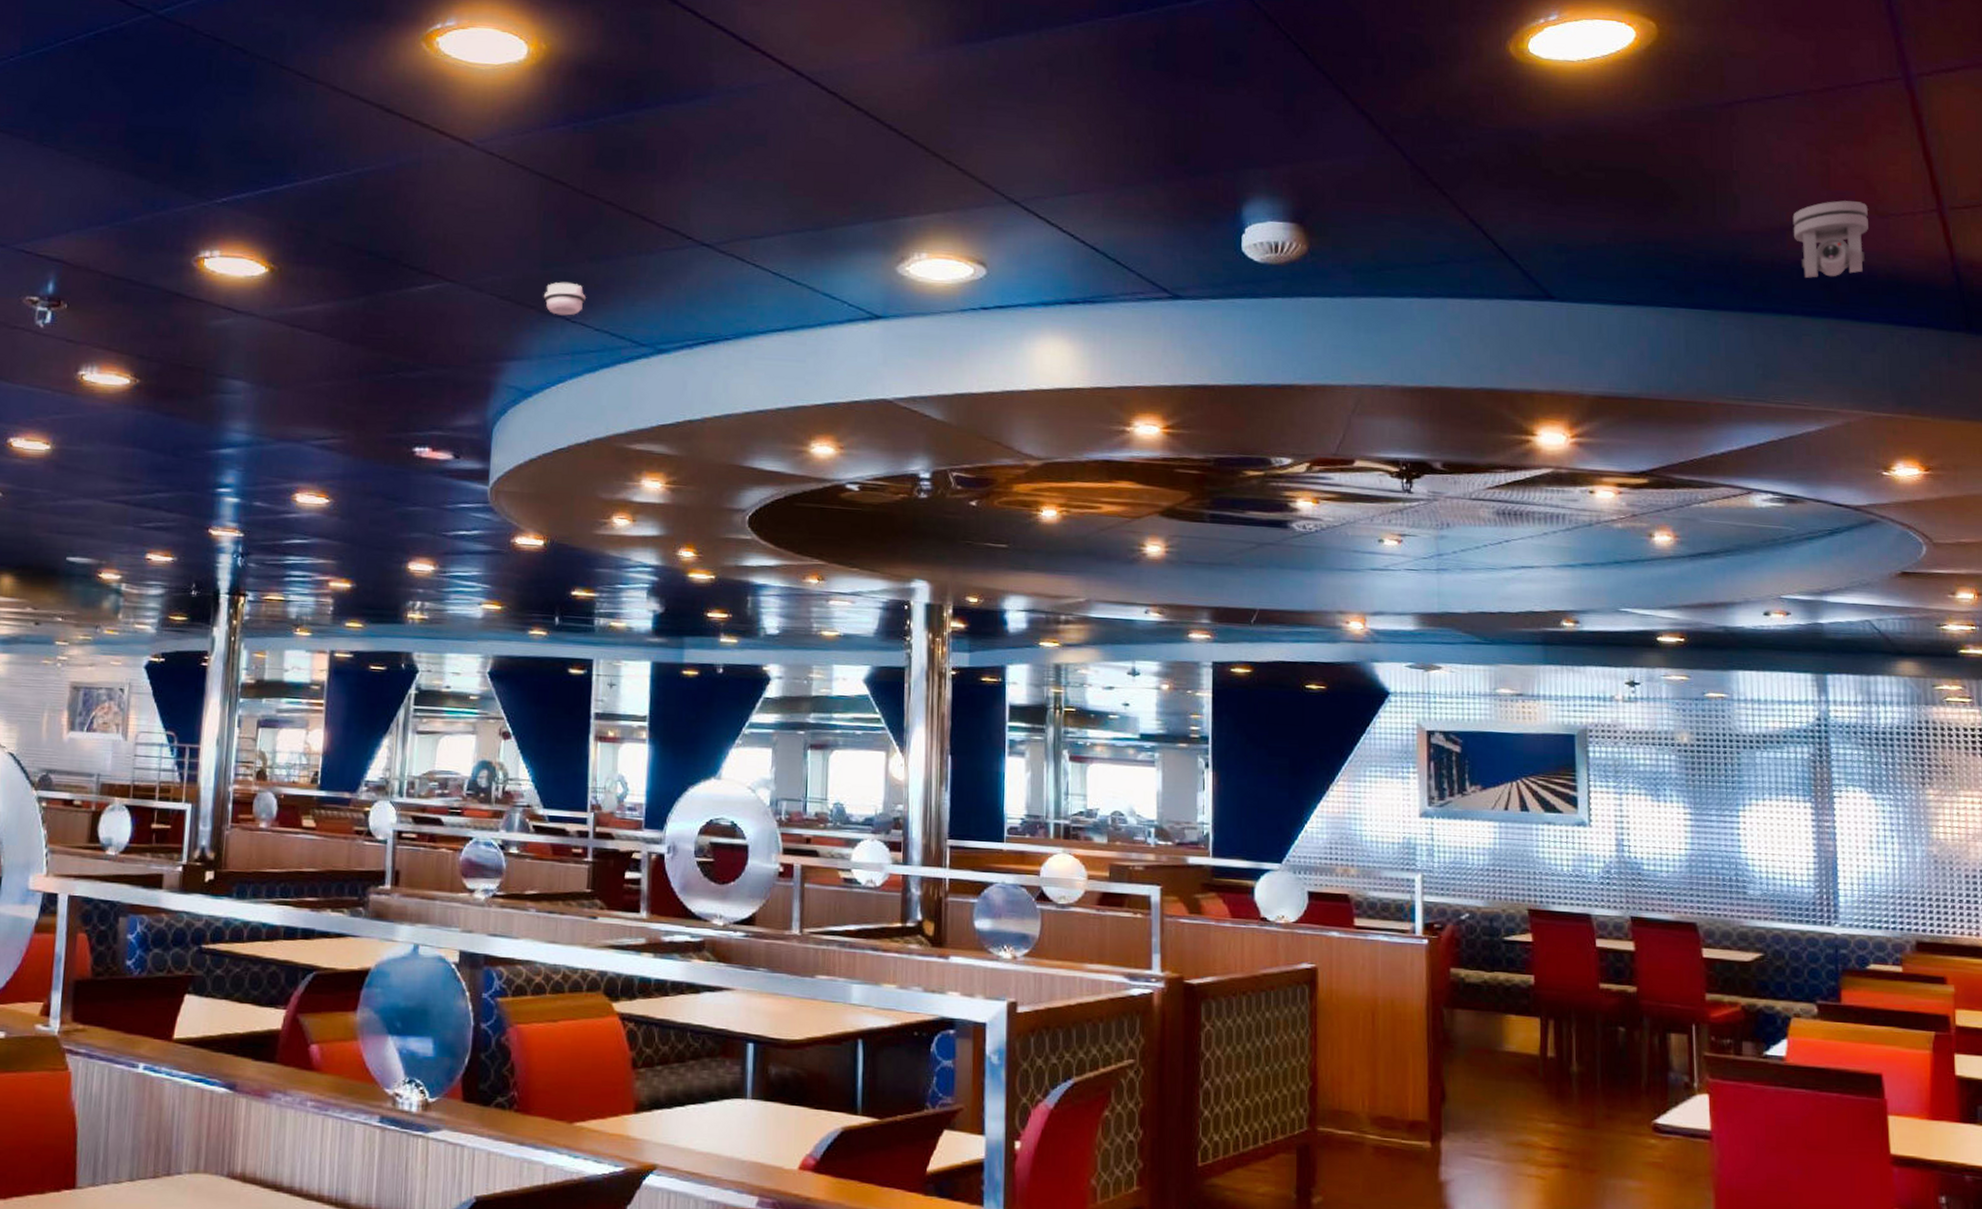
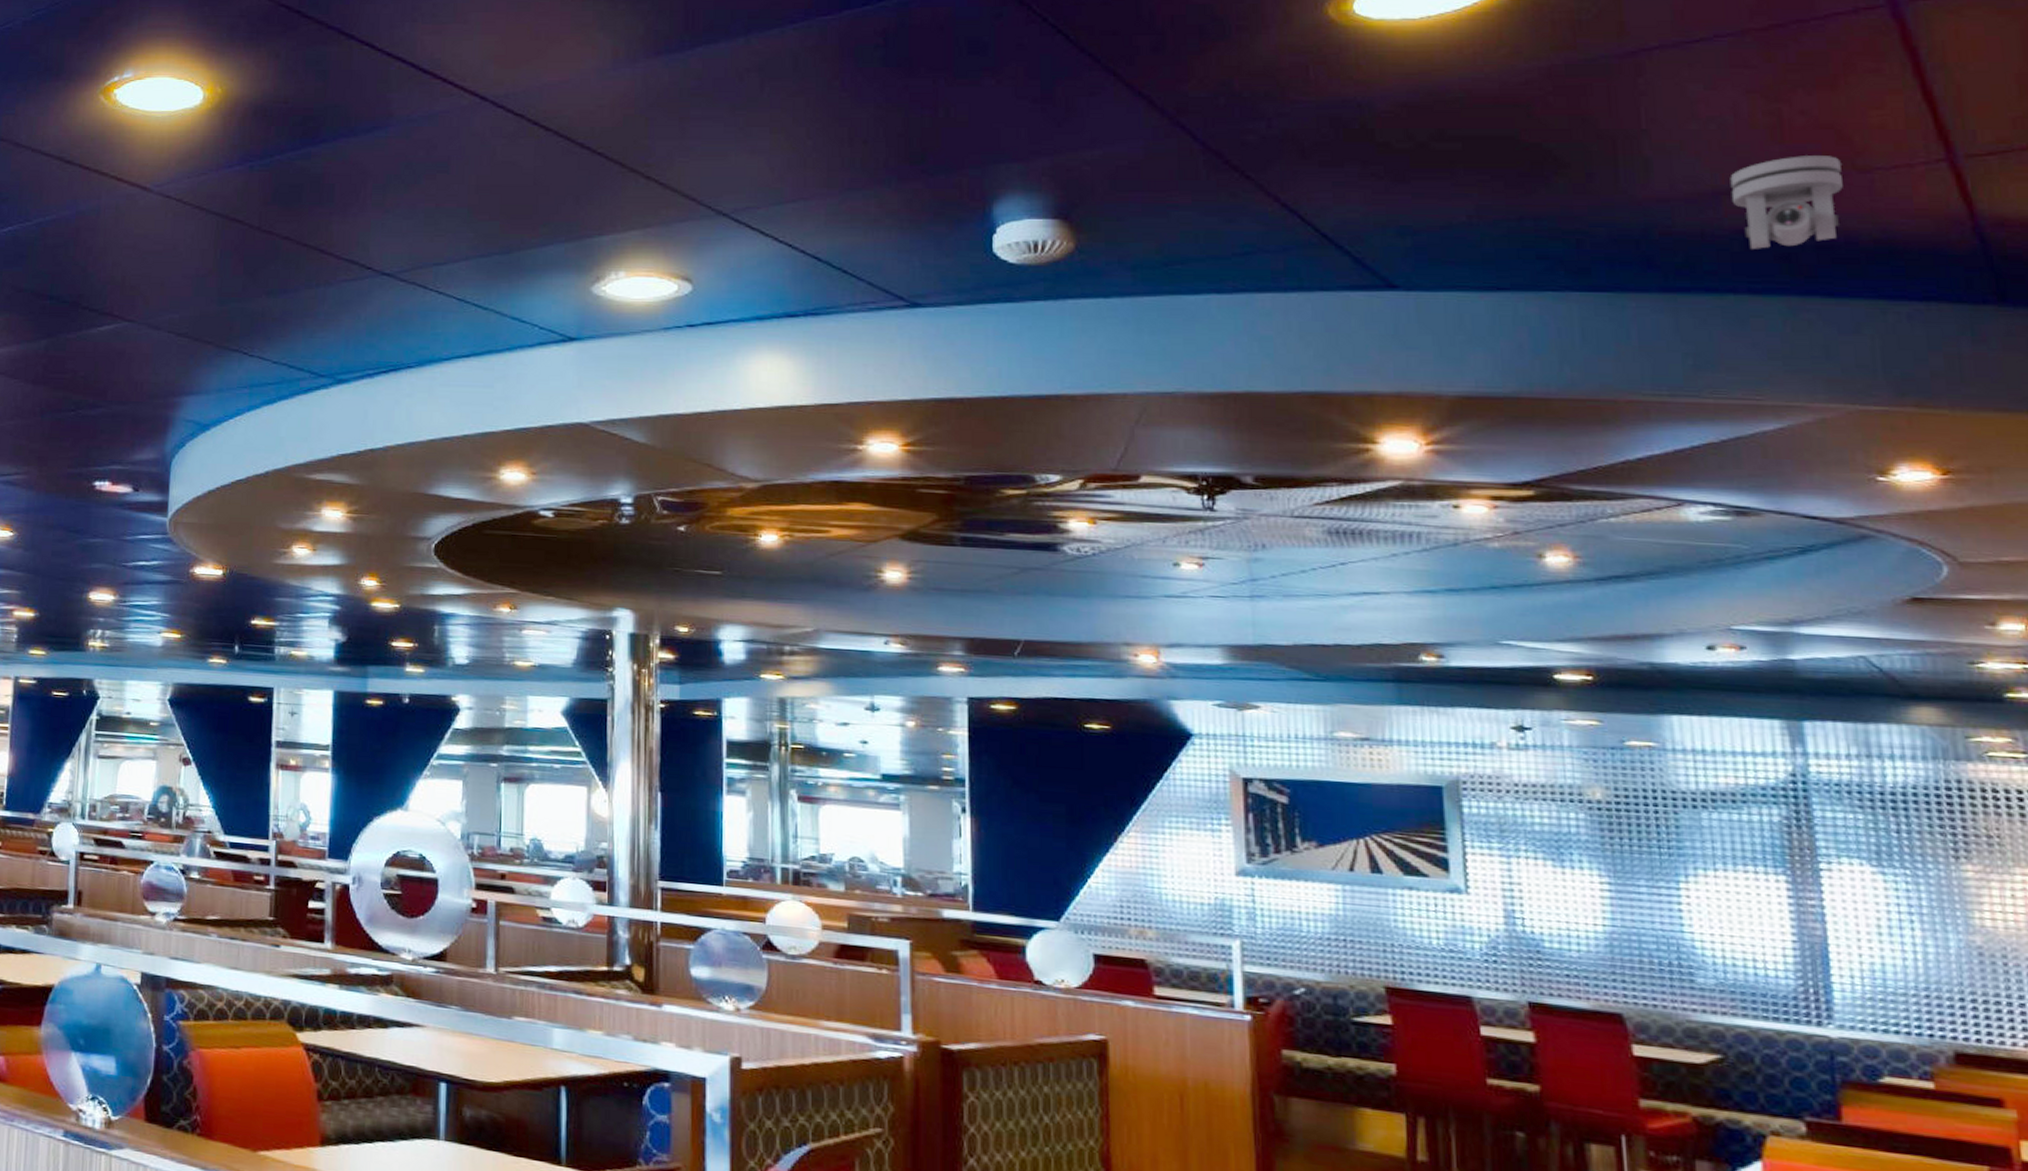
smoke detector: present [544,282,587,316] -> none [221,317,264,350]

